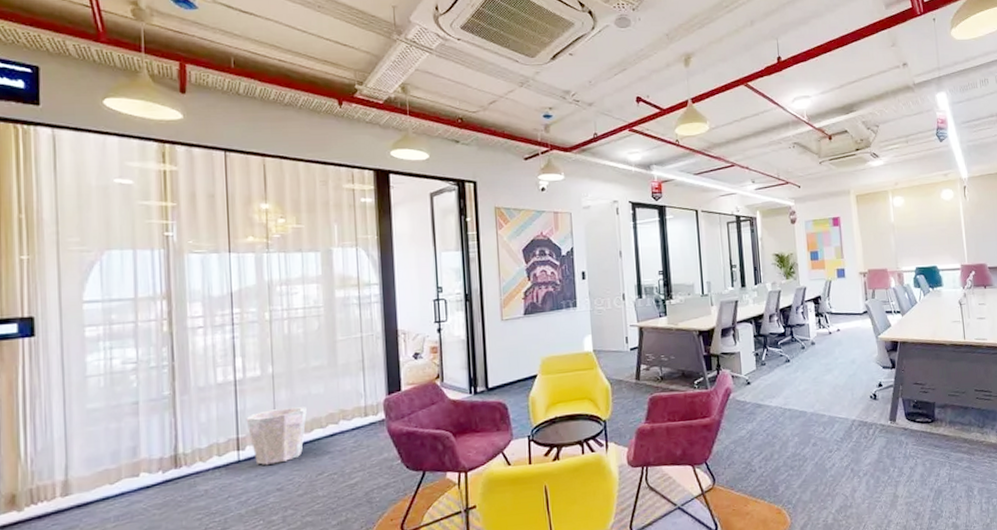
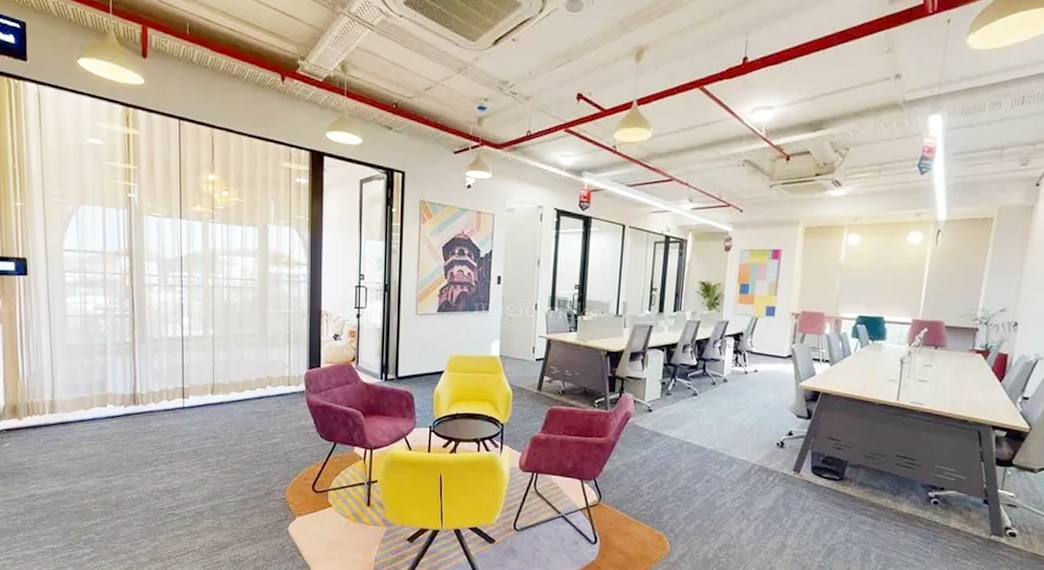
waste bin: present [246,406,307,465] -> none [190,367,240,415]

